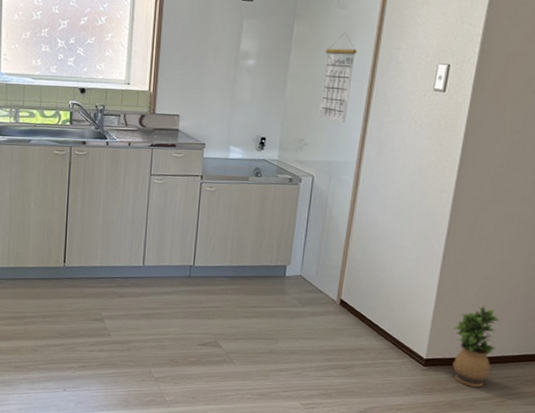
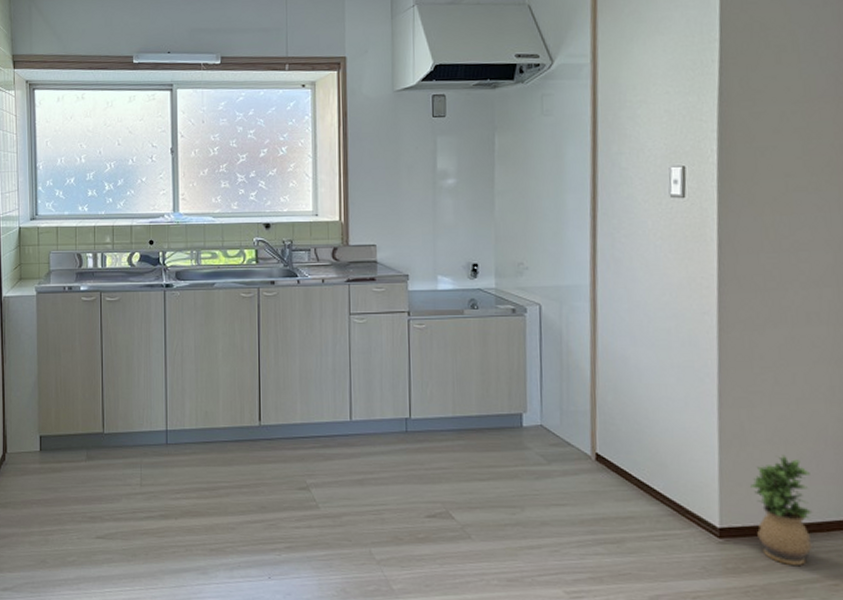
calendar: present [318,33,357,123] -> none [534,142,572,242]

